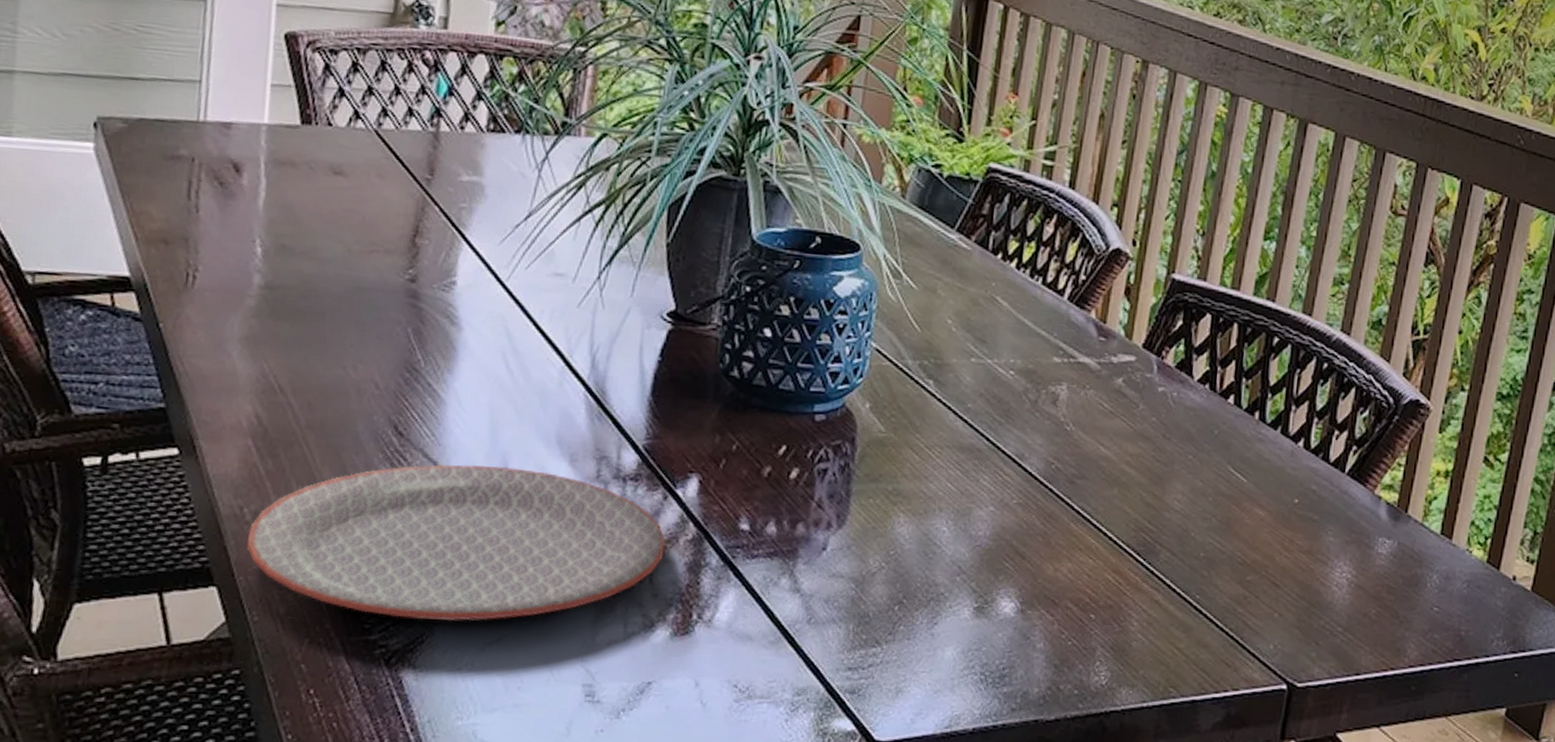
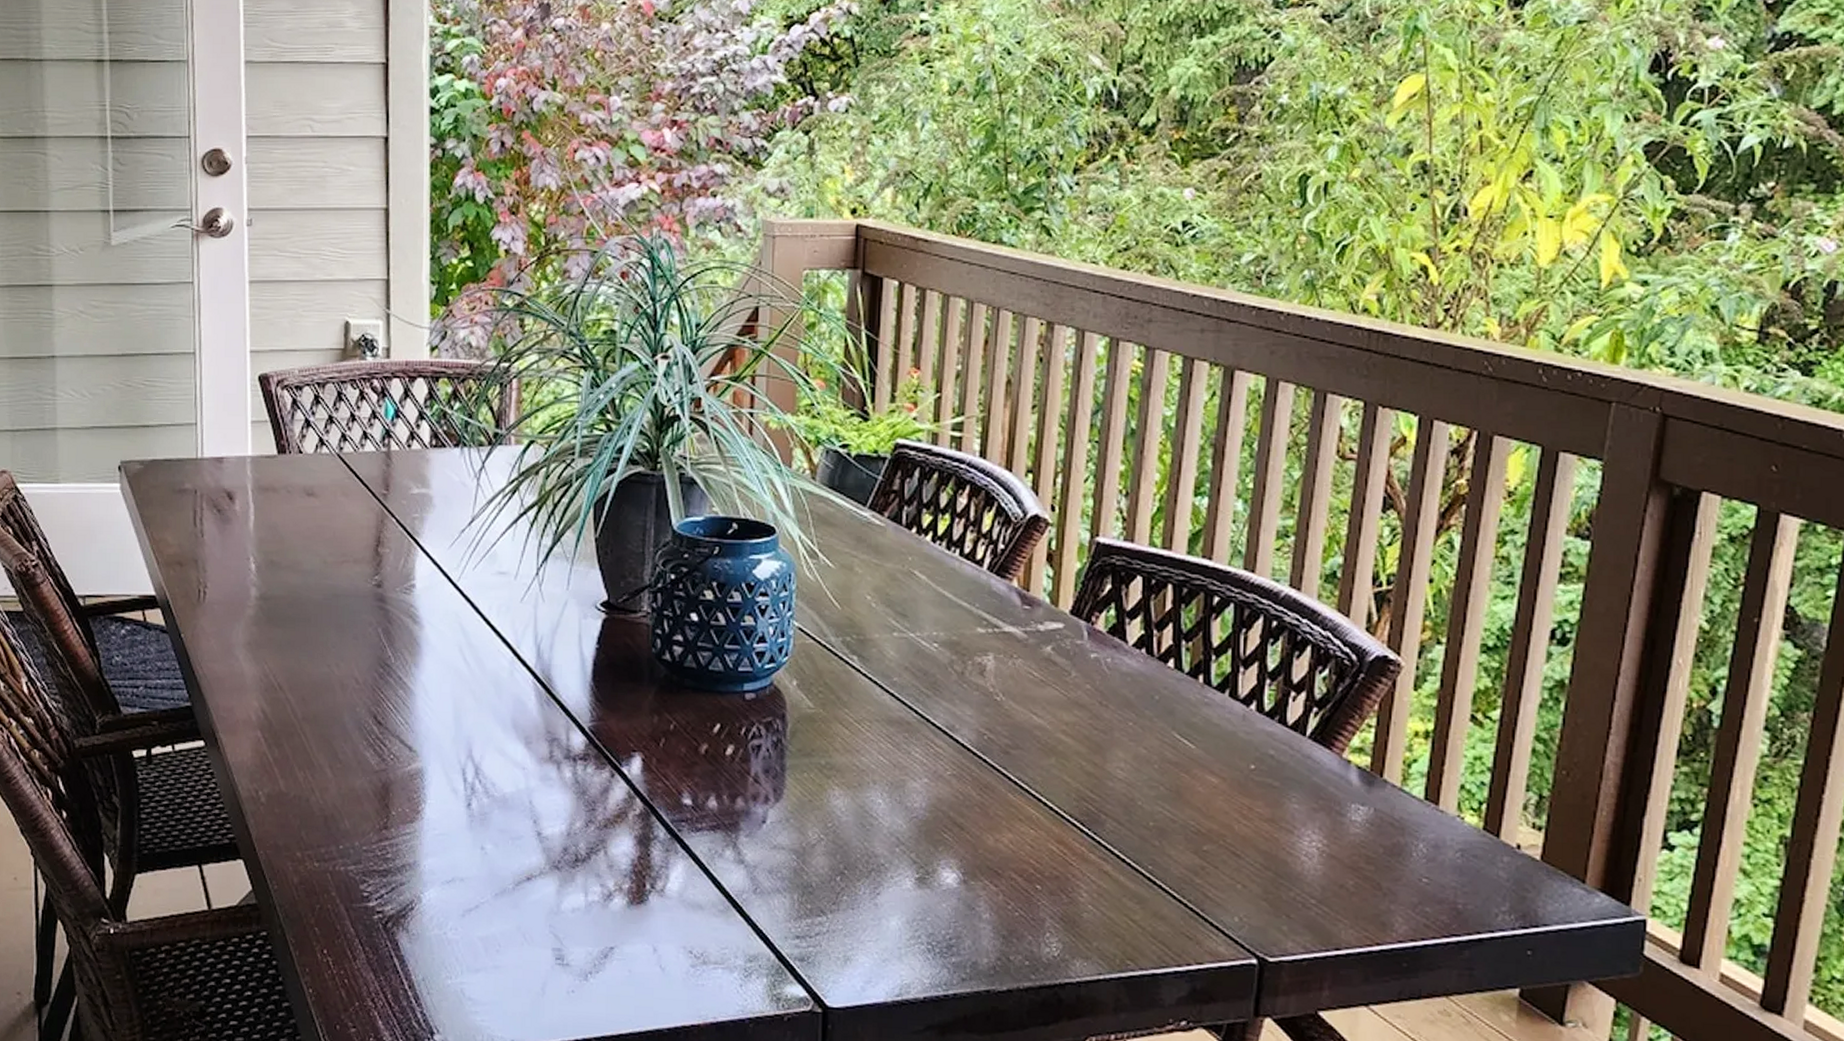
plate: present [246,464,666,622] -> none [263,748,616,891]

